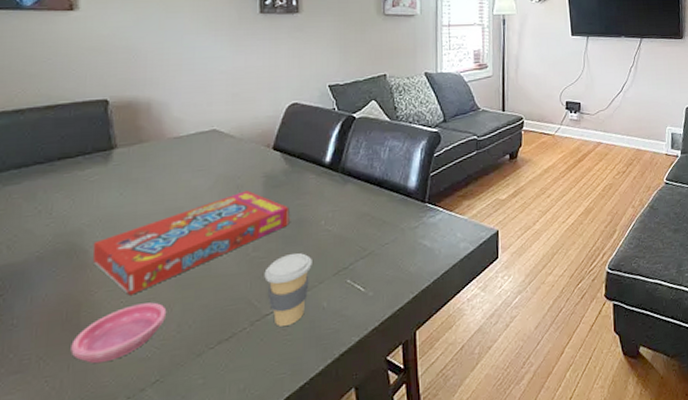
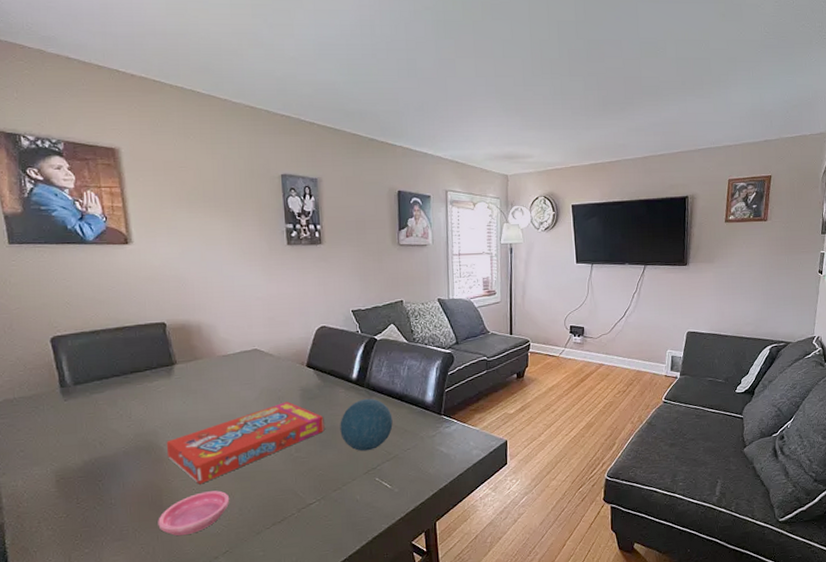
coffee cup: present [264,253,312,326] -> none [306,455,346,514]
decorative orb: none [308,184,370,248] -> present [340,398,393,452]

